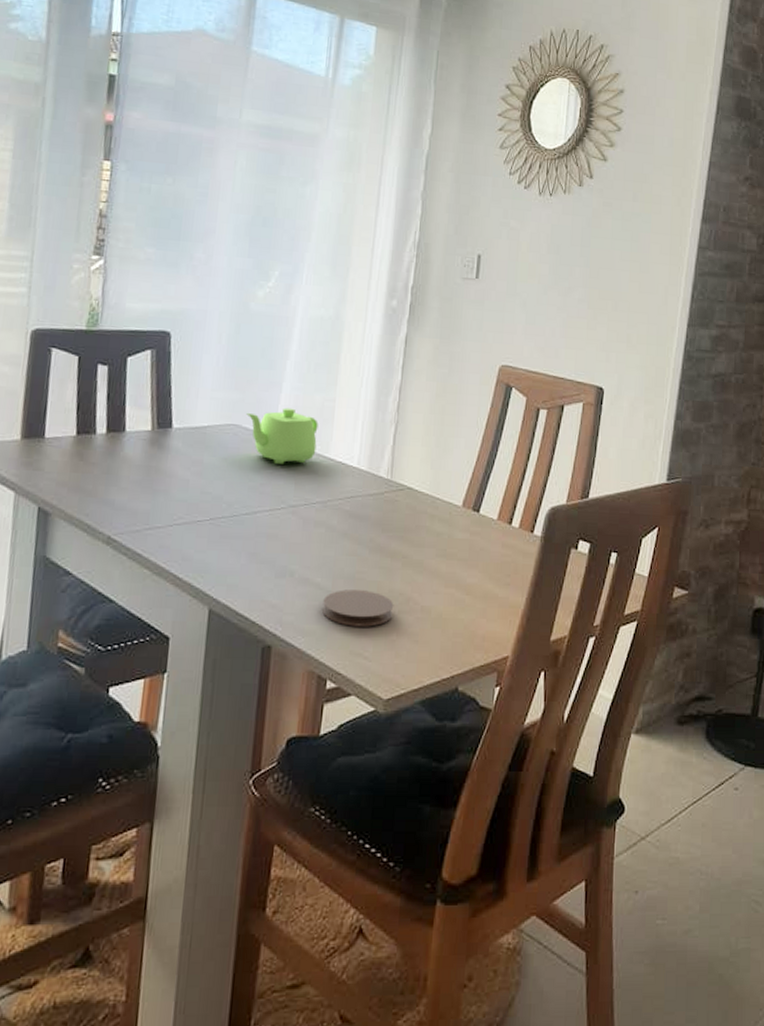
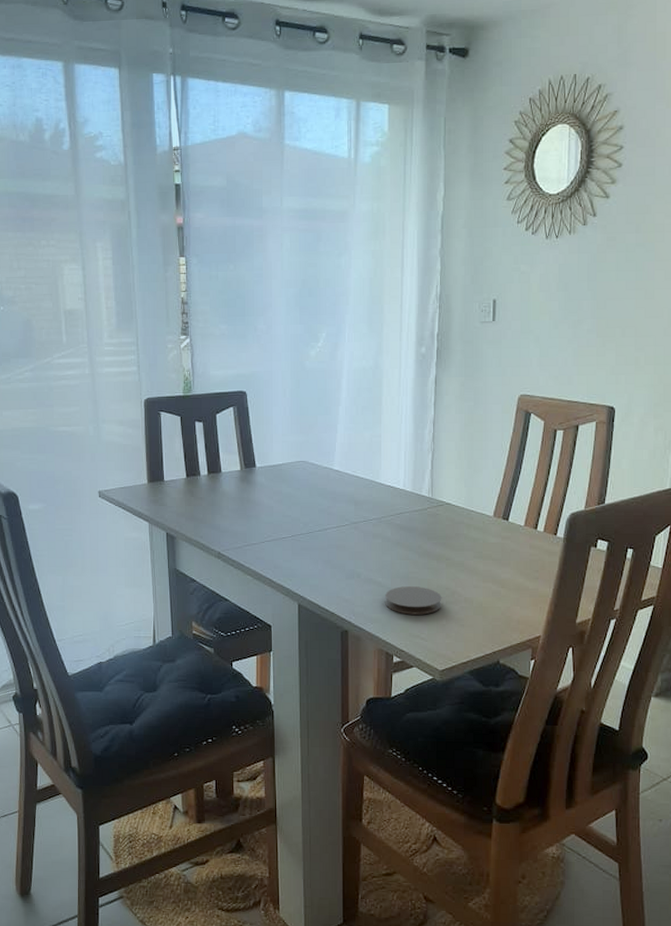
teapot: present [246,408,318,464] -> none [311,445,369,490]

